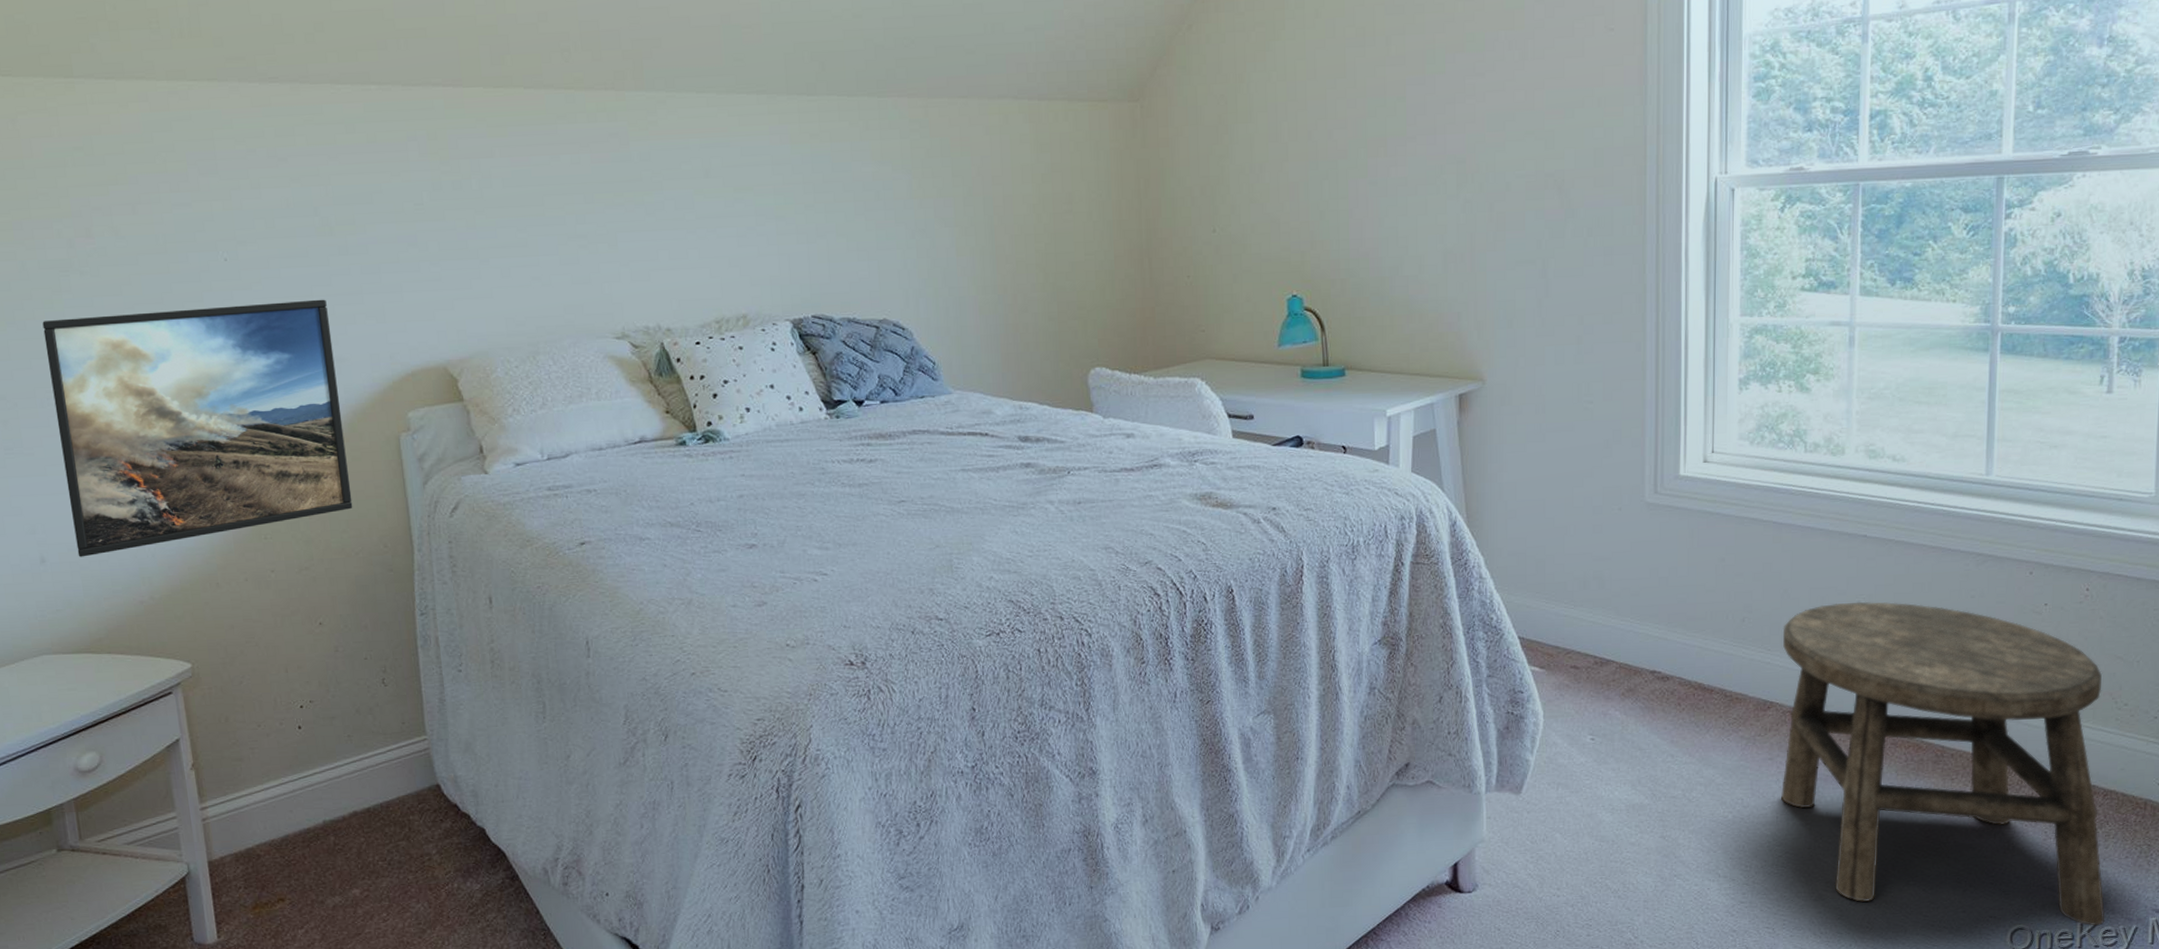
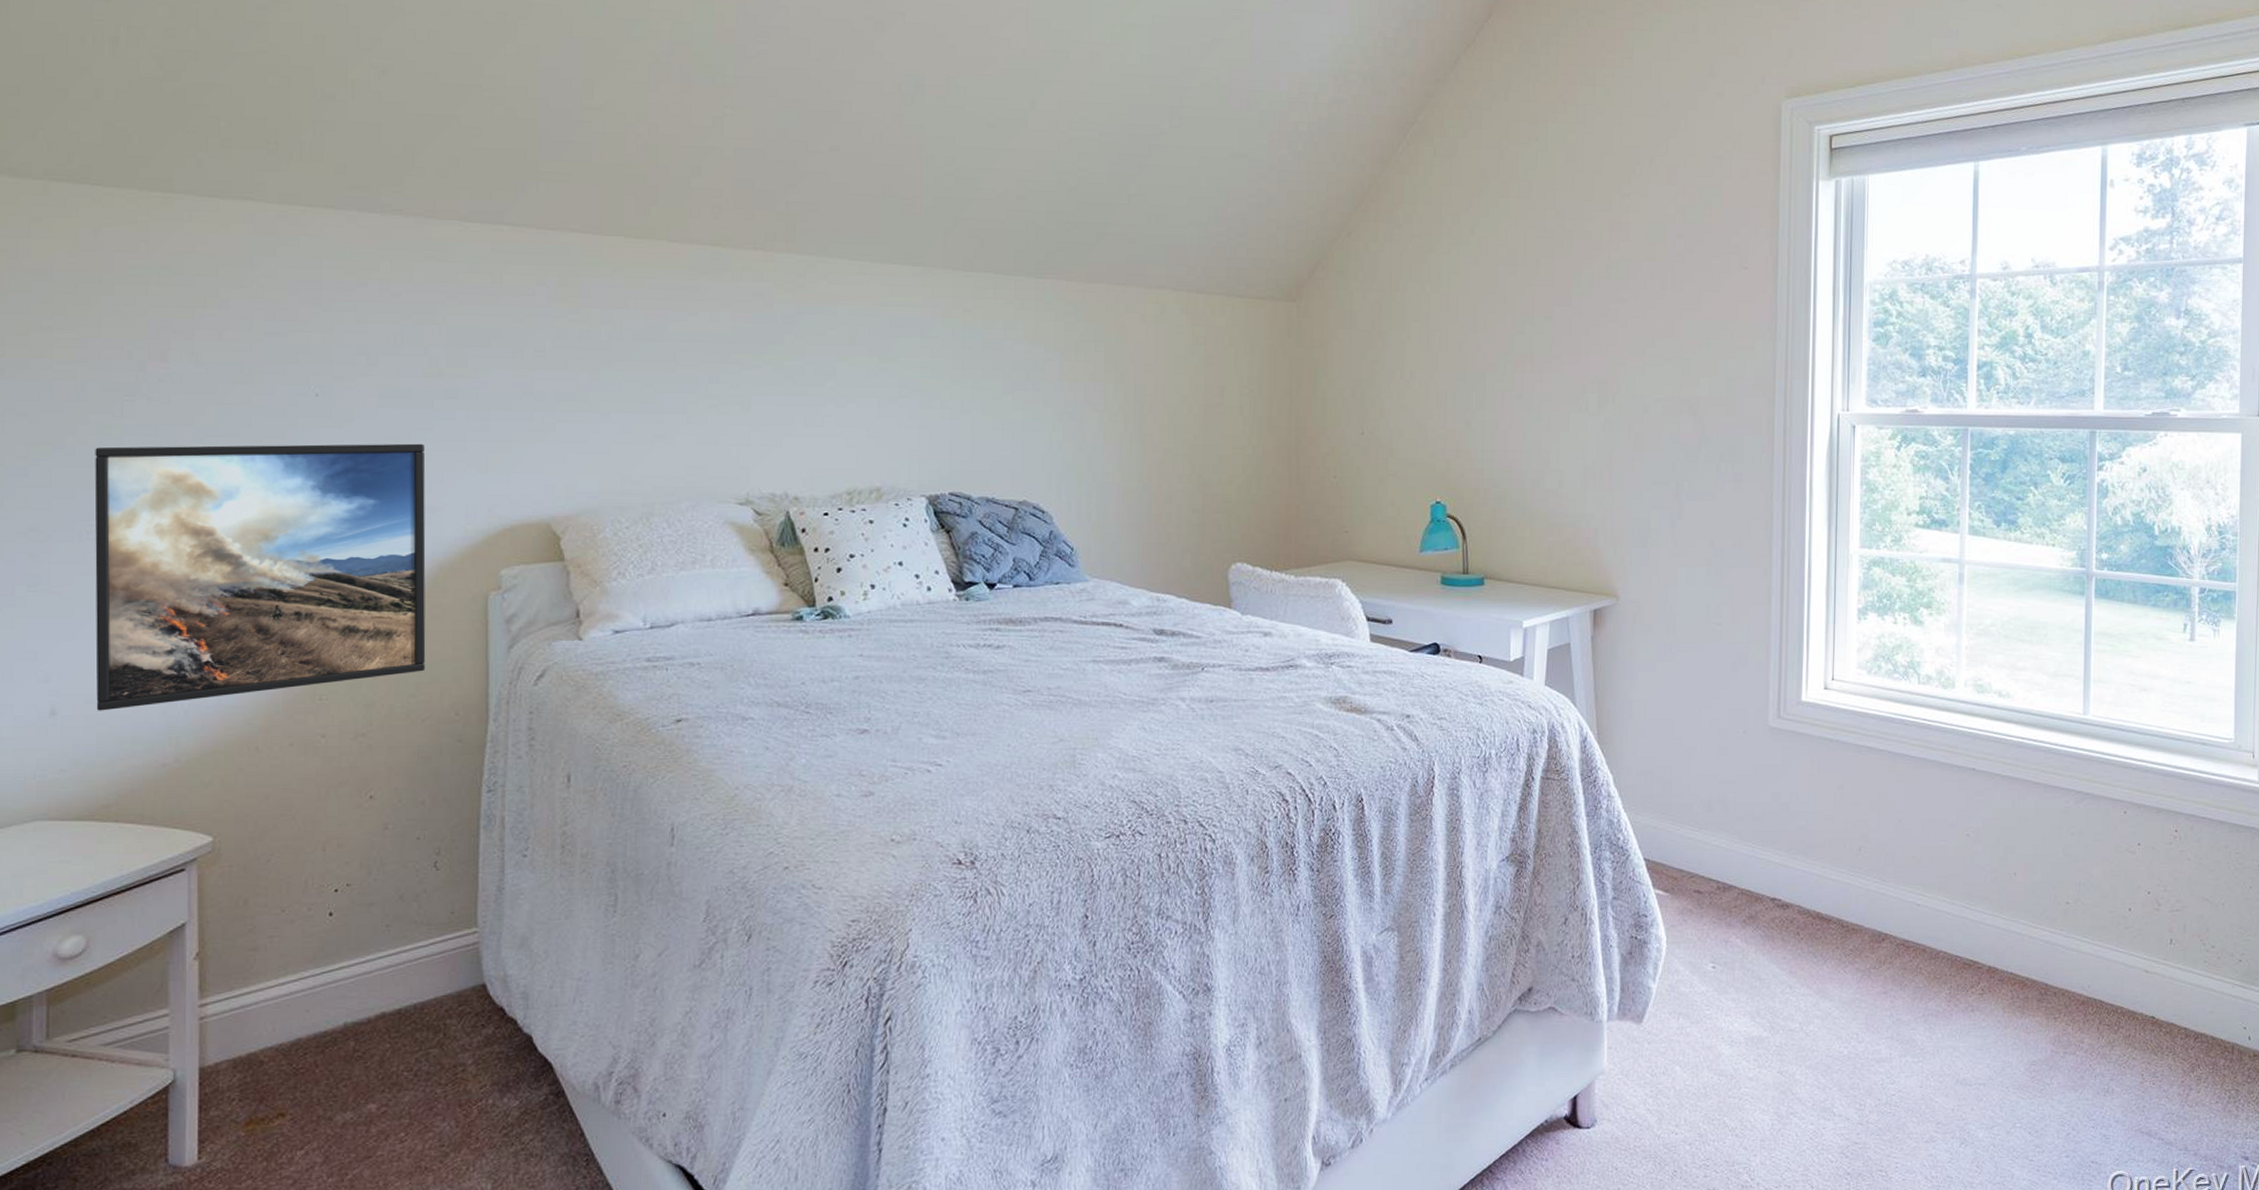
stool: present [1781,601,2105,926] -> none [1895,834,2199,1173]

